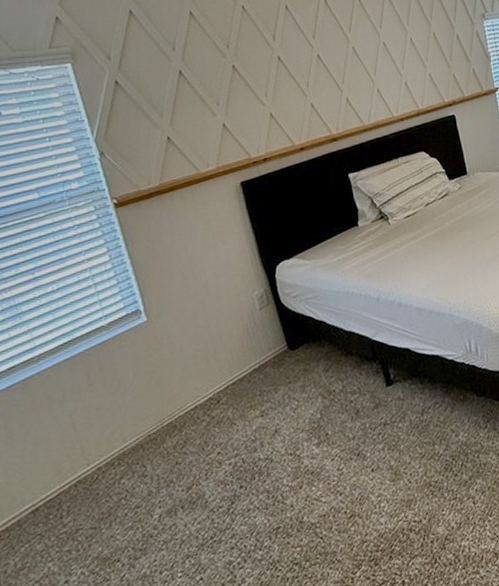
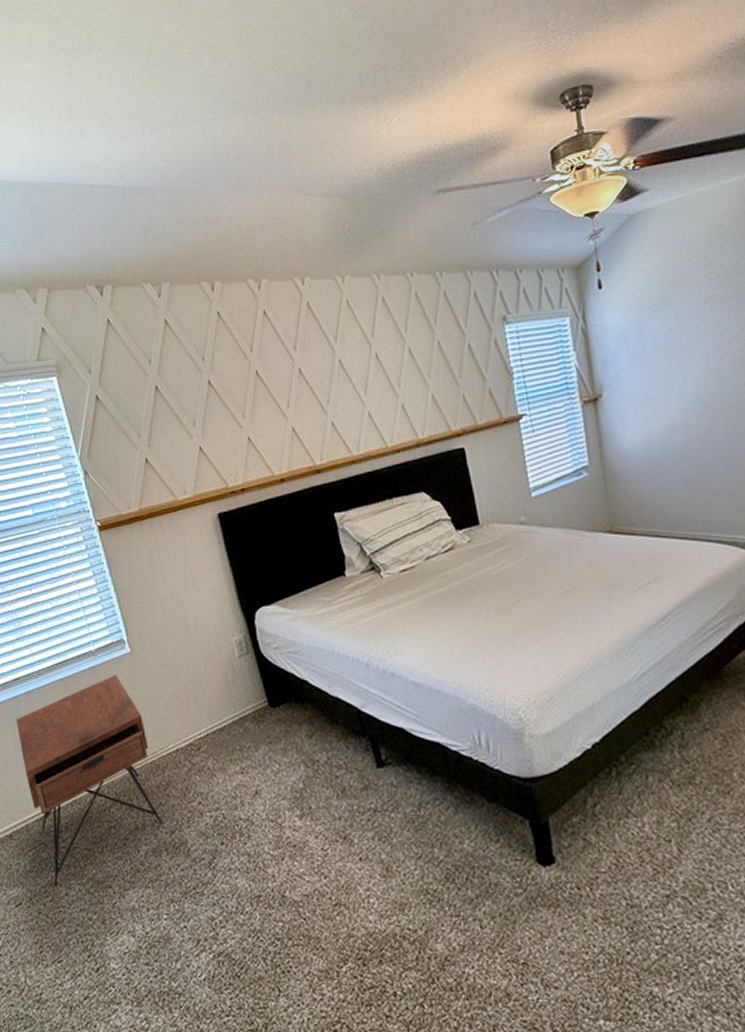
nightstand: none [9,345,179,577] -> present [16,675,163,886]

